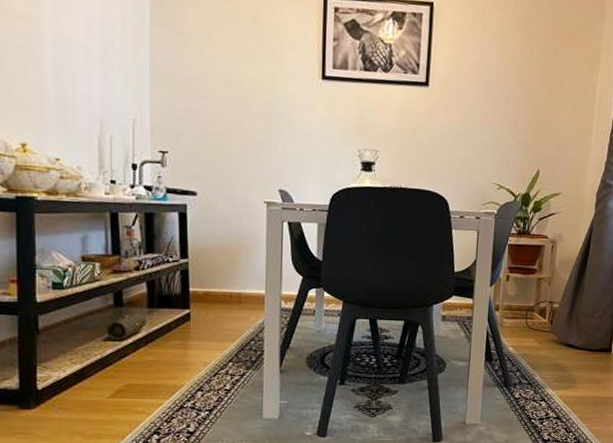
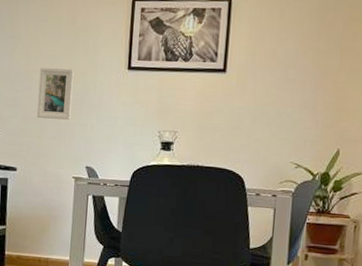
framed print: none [216,73,259,136] -> present [37,67,74,120]

